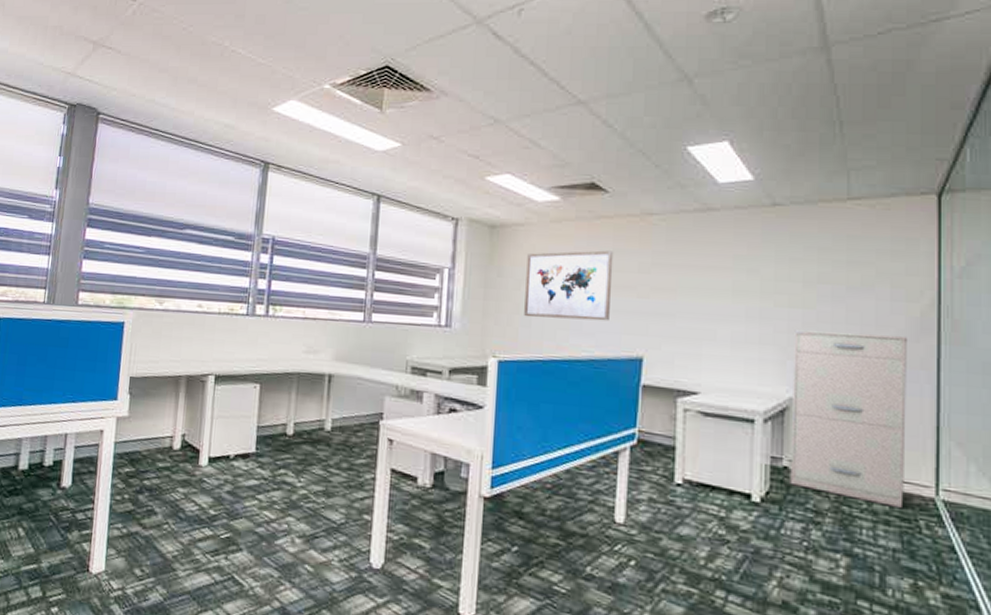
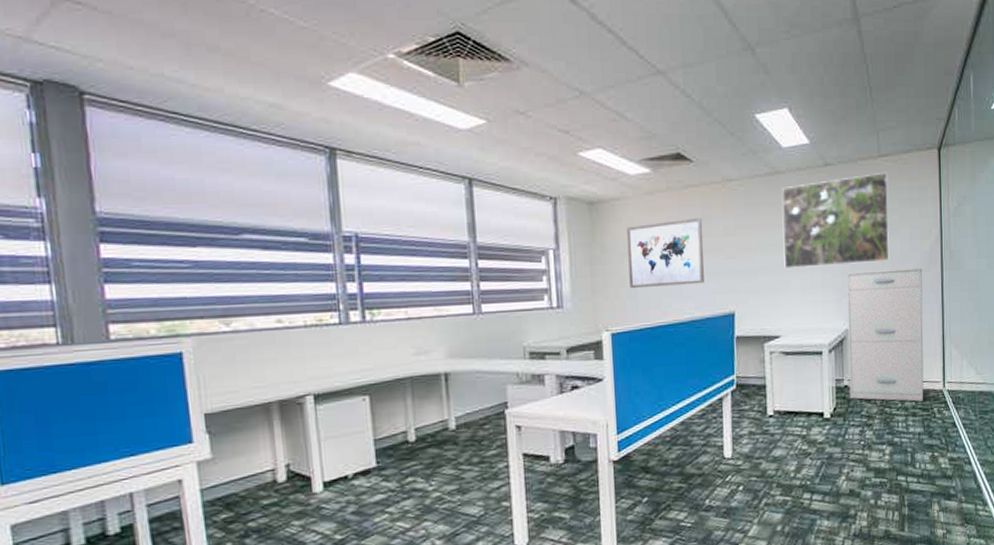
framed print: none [710,217,861,323] -> present [782,172,890,268]

